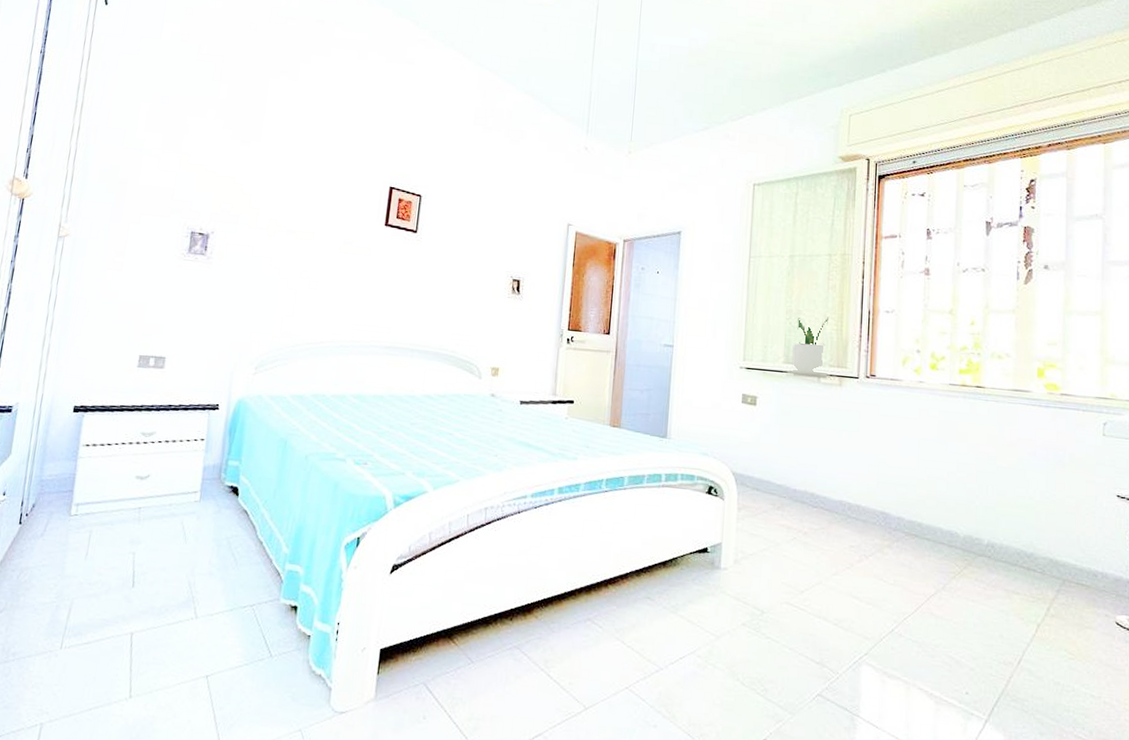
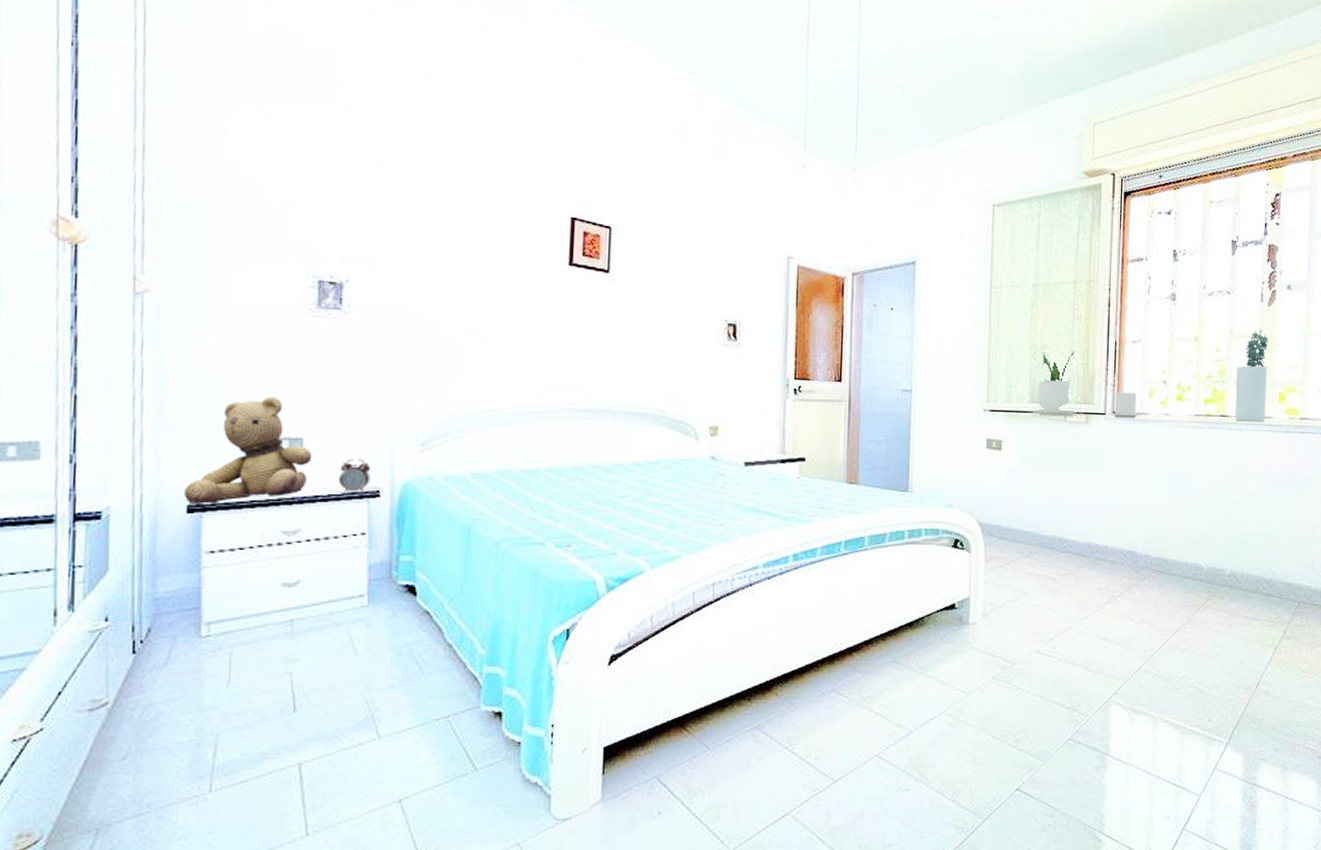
teddy bear: none [73,322,171,405] -> present [184,396,312,504]
alarm clock: none [189,376,214,405] -> present [339,458,371,493]
candle: none [861,358,895,384] -> present [1108,392,1142,419]
vase: none [992,306,1026,396] -> present [1235,330,1269,422]

